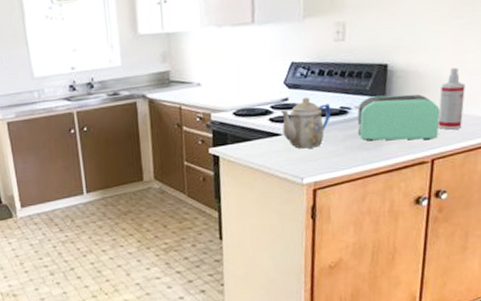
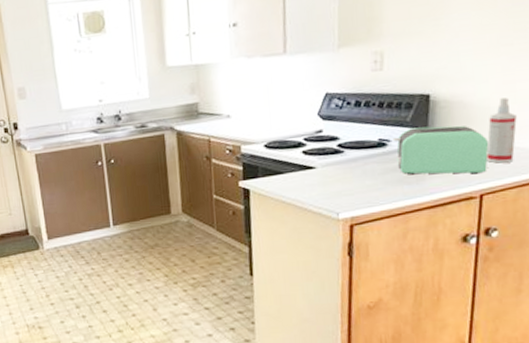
teapot: present [280,97,331,149] -> none [314,129,368,183]

